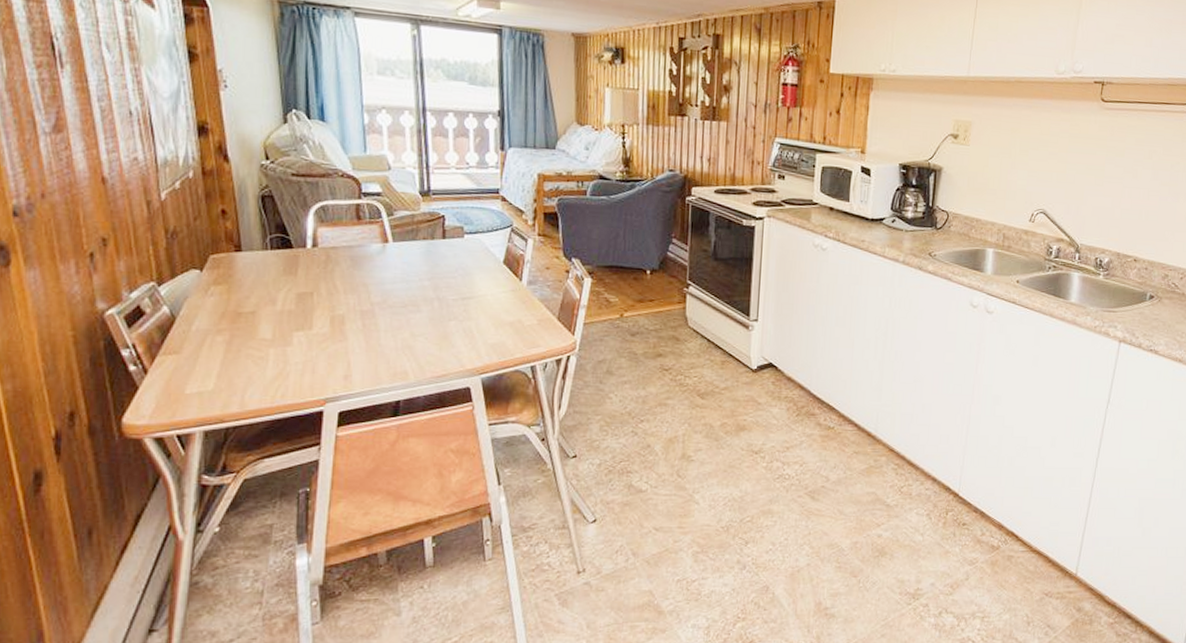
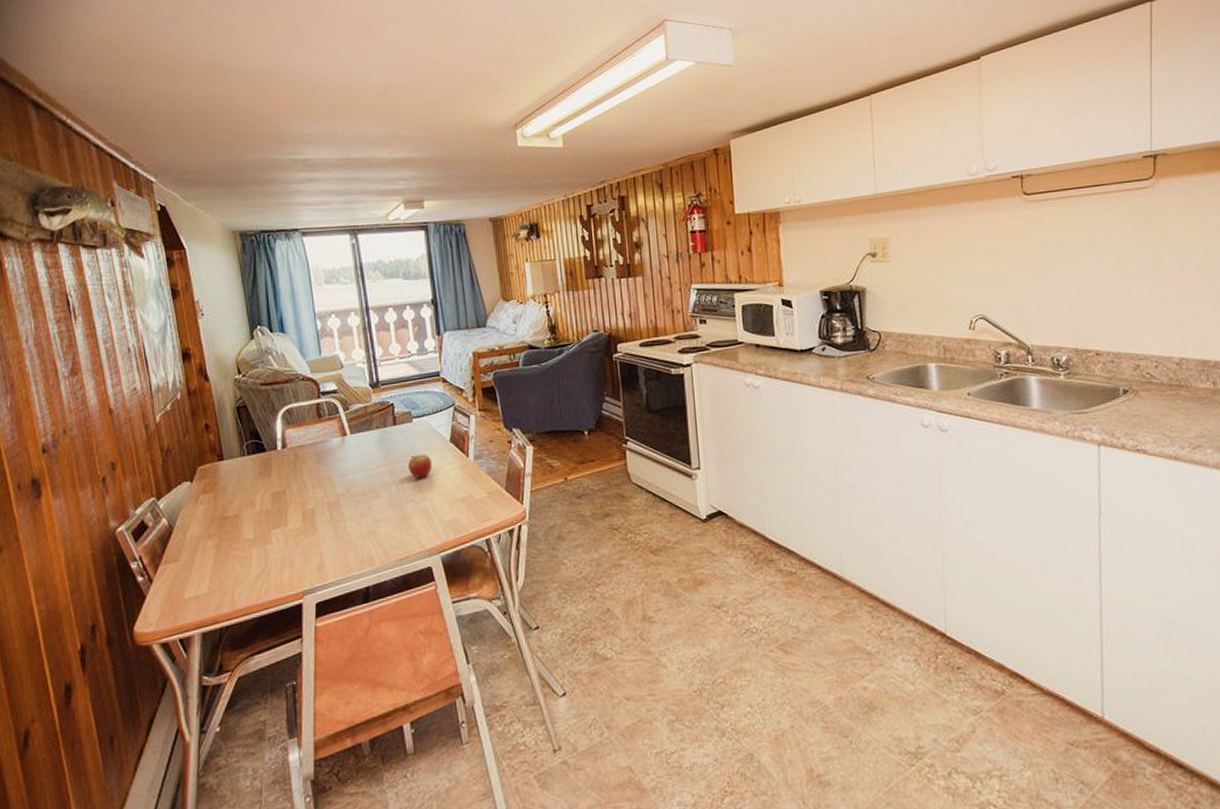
fruit: none [455,272,482,297] -> present [408,454,433,478]

